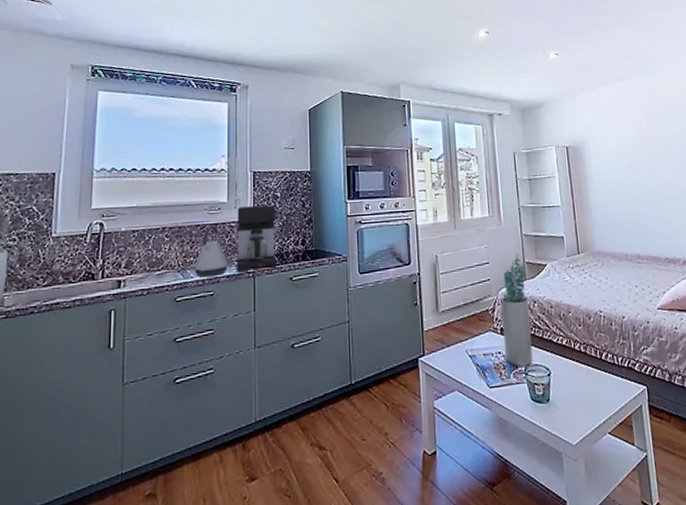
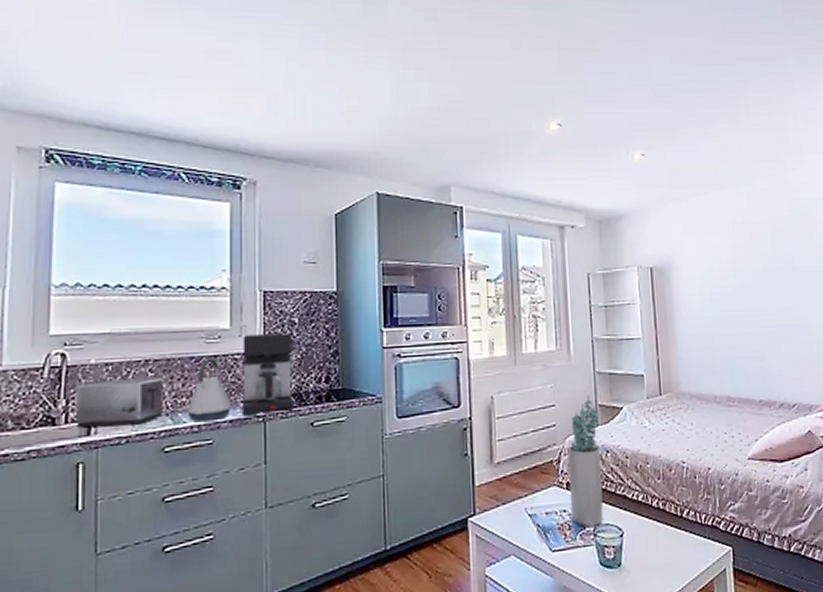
toaster: none [109,241,176,282] -> present [74,377,163,428]

